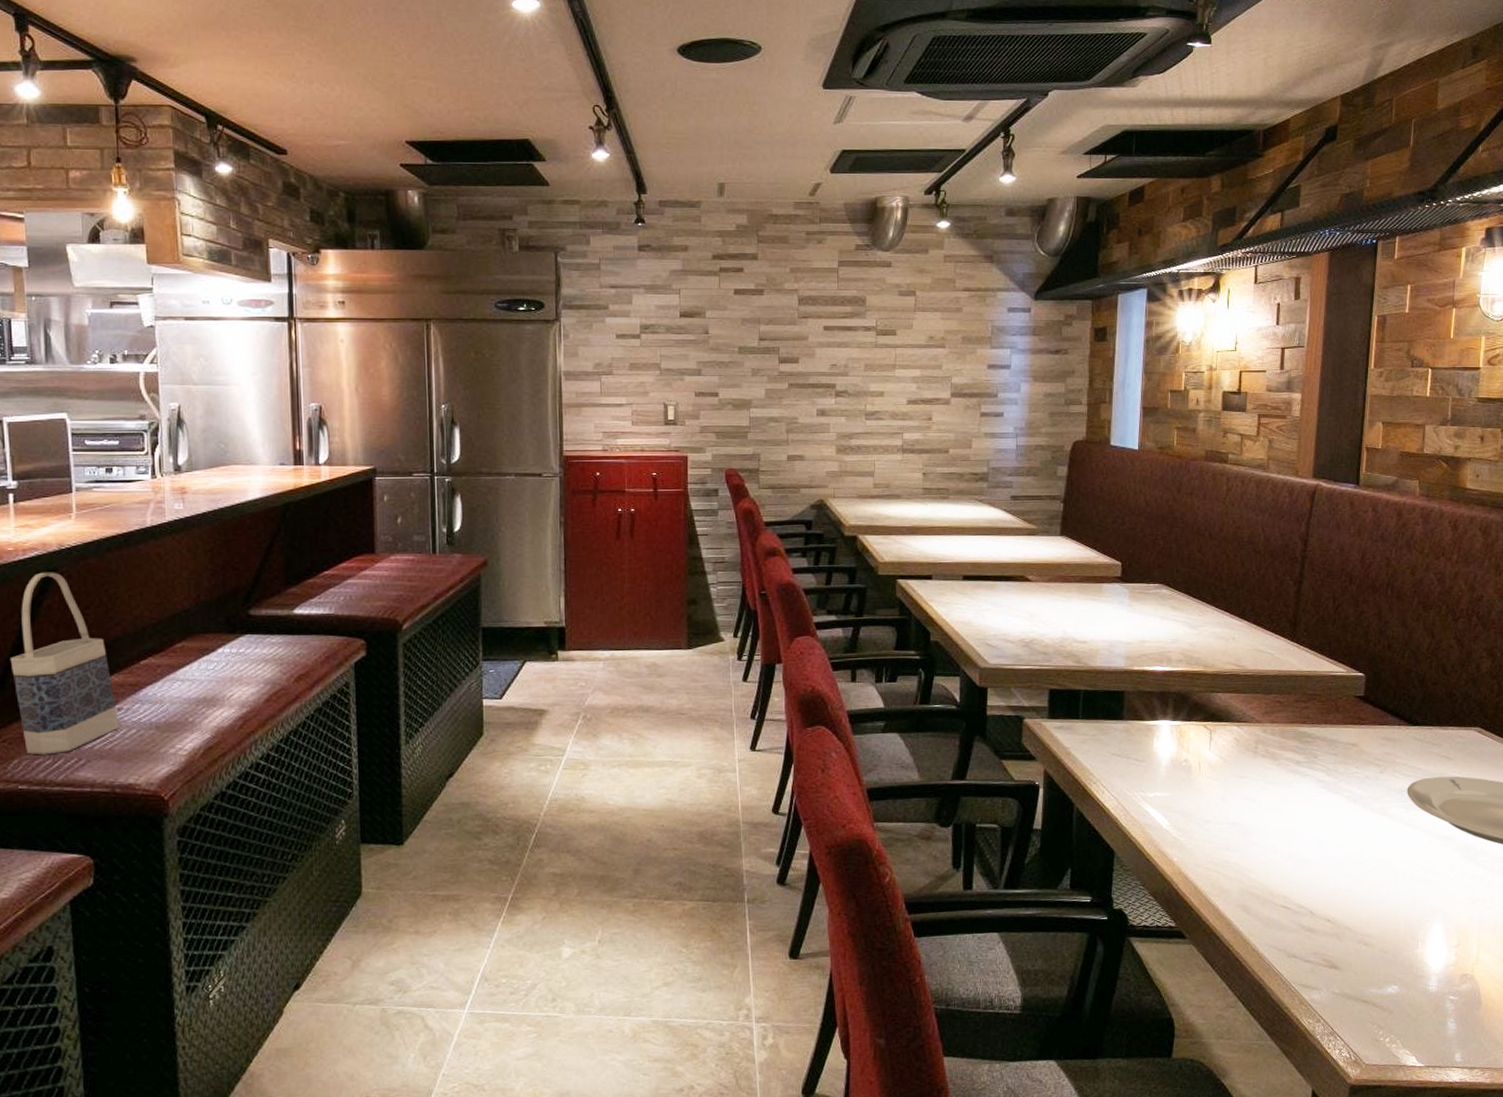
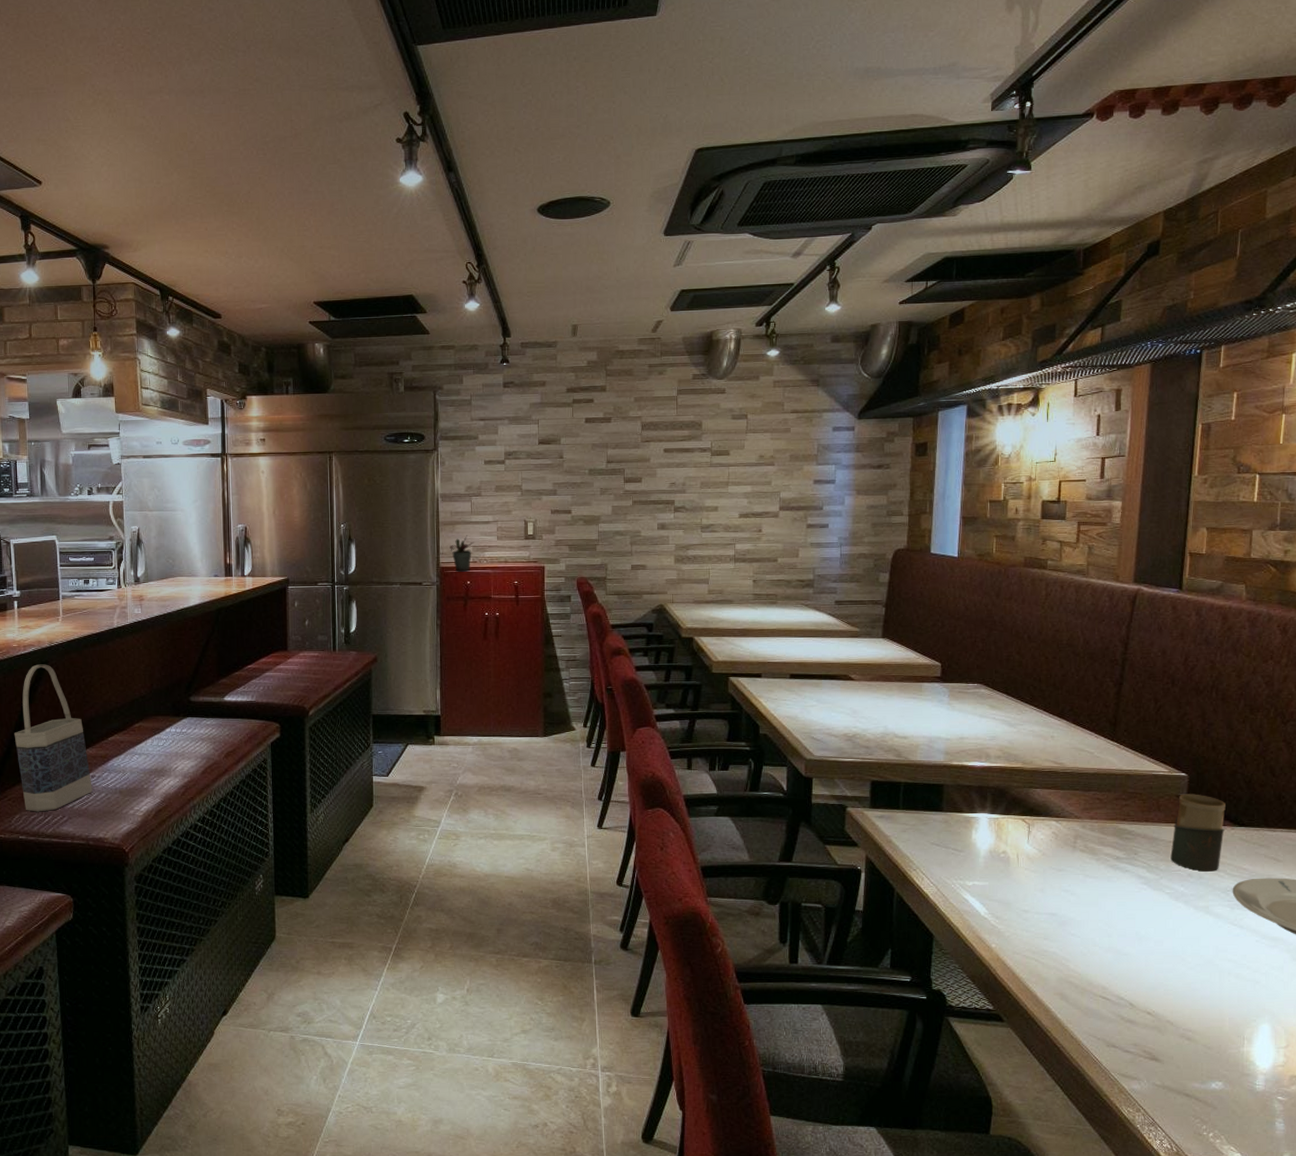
potted plant: none [575,419,604,462] -> present [450,535,474,572]
cup: none [1348,694,1402,773] -> present [1170,794,1227,872]

